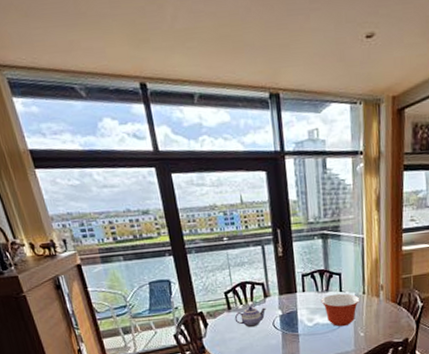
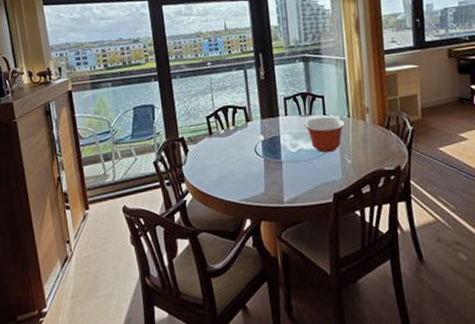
teapot: present [234,306,267,328] -> none [215,131,248,154]

